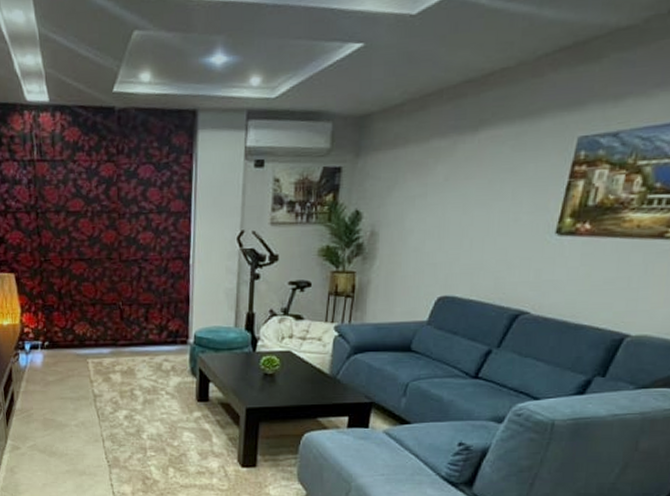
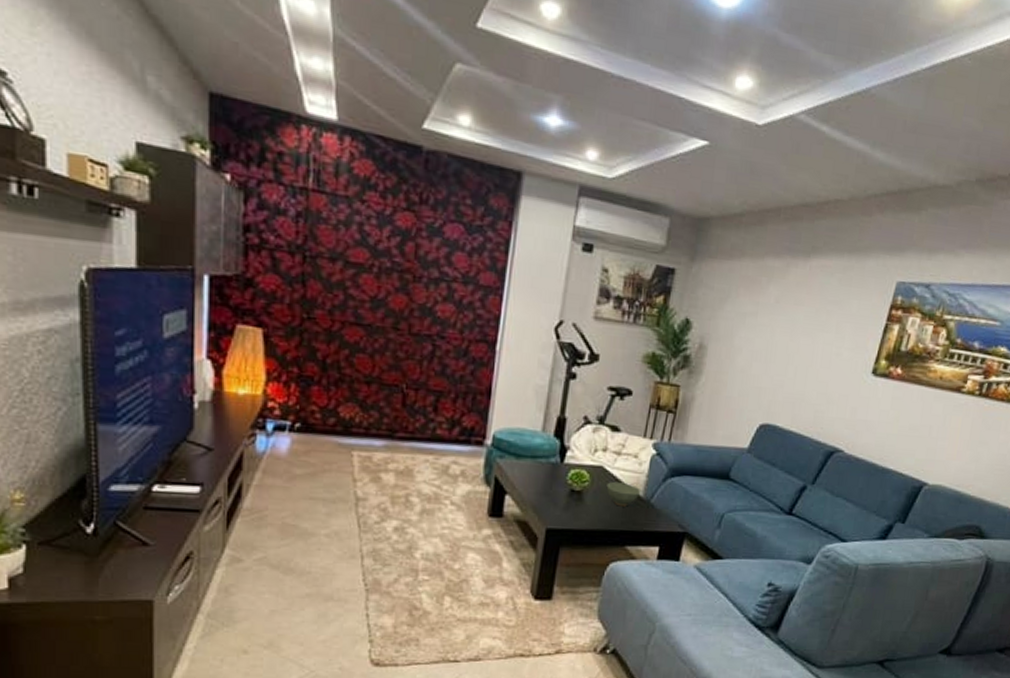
bowl: none [295,364,327,384] -> present [606,482,641,507]

